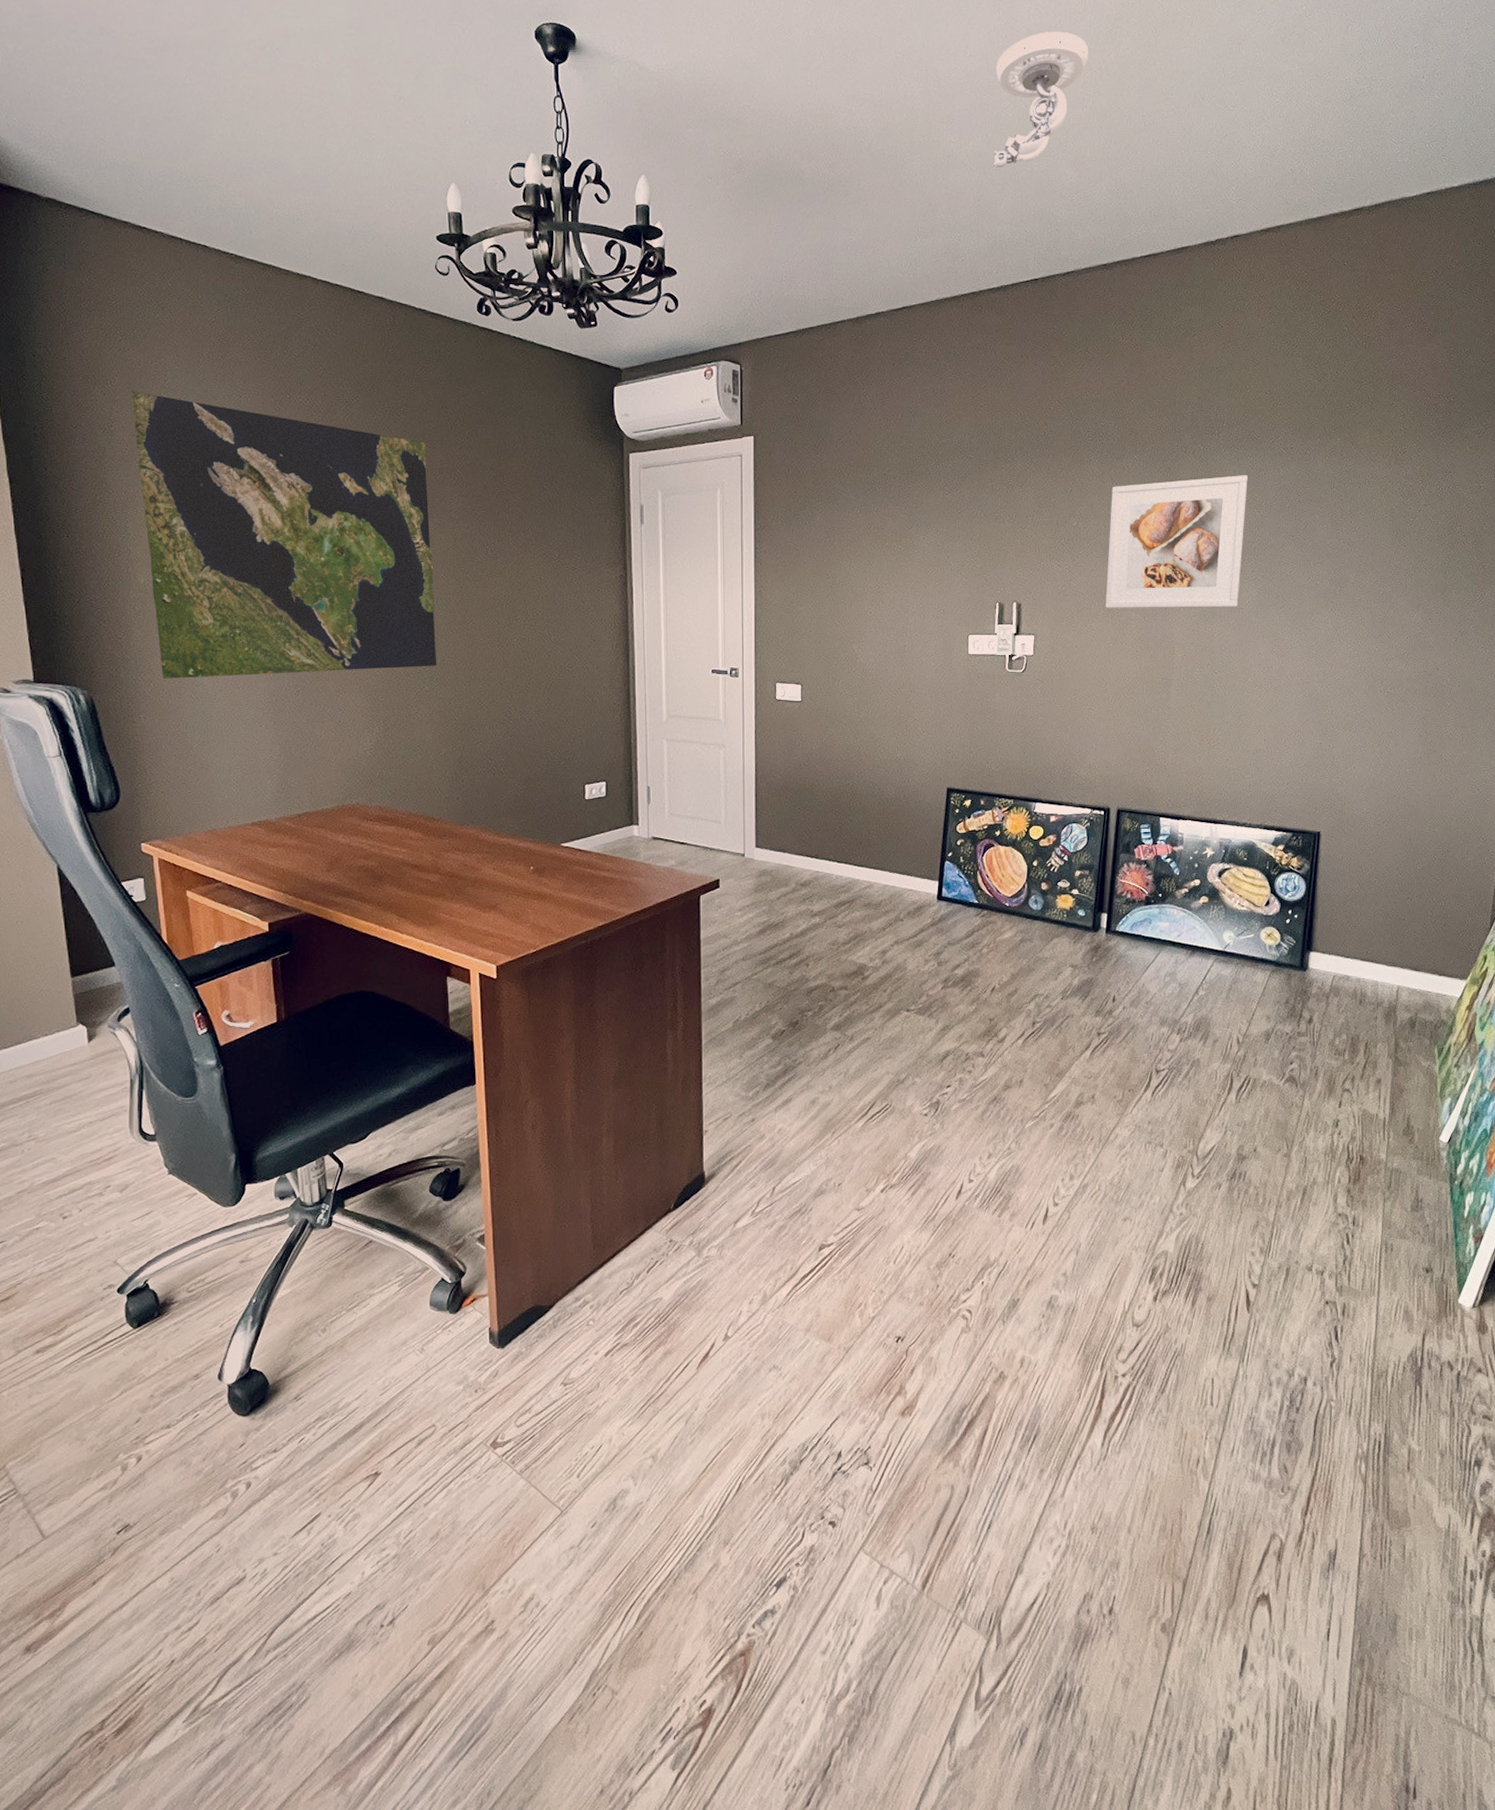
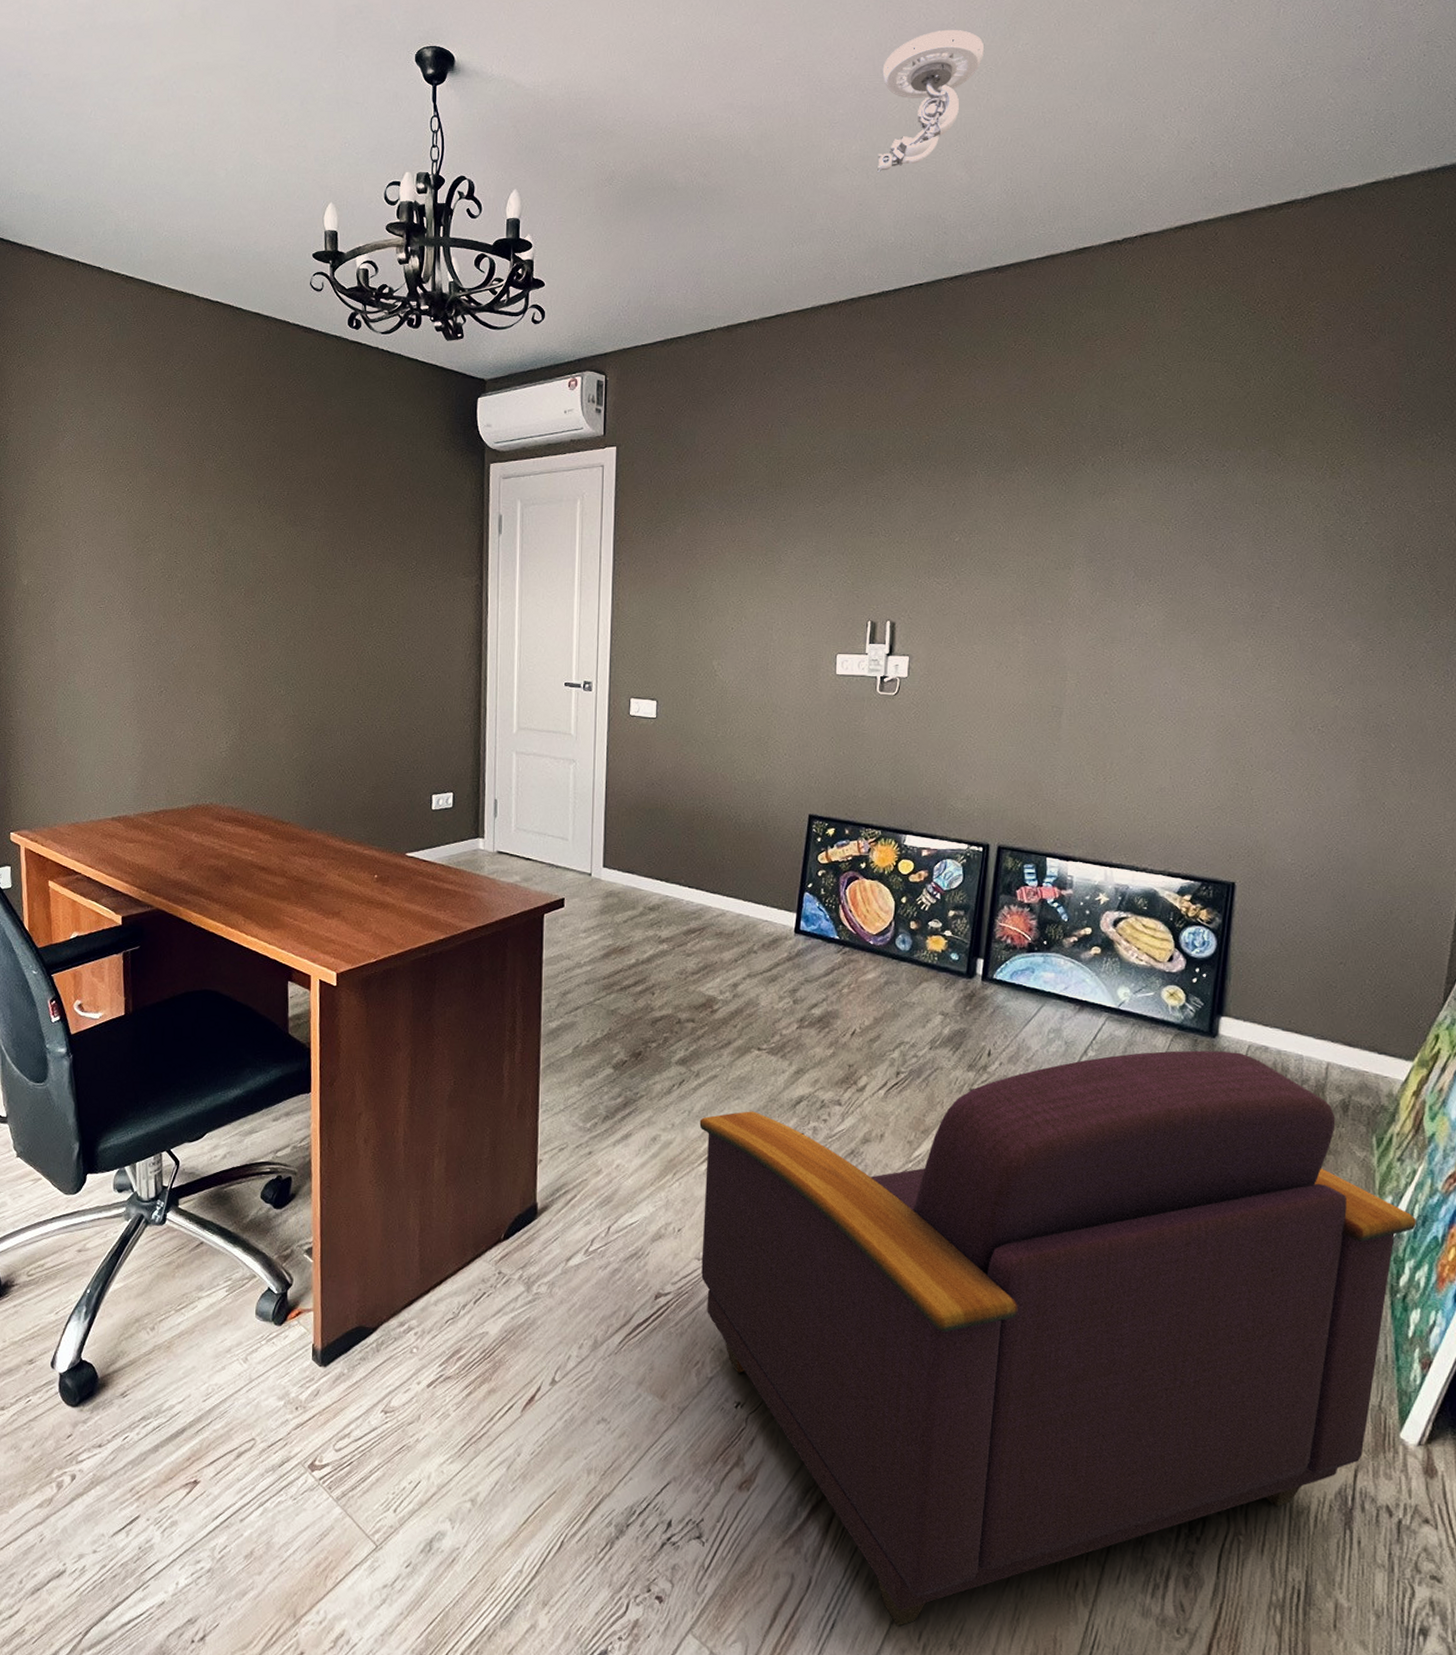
world map: present [131,390,437,679] -> none [26,403,295,676]
armchair: none [855,982,1470,1519] -> present [699,1050,1416,1627]
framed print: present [1105,475,1248,608] -> none [989,489,1155,632]

